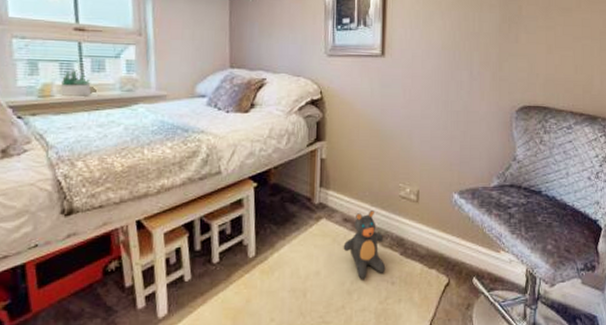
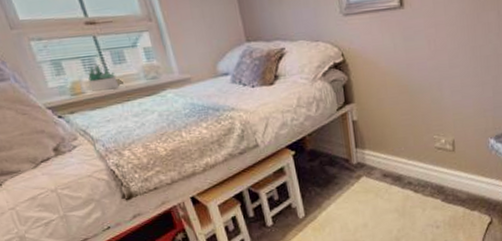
stuffed animal: present [343,210,386,279] -> none [386,164,430,227]

